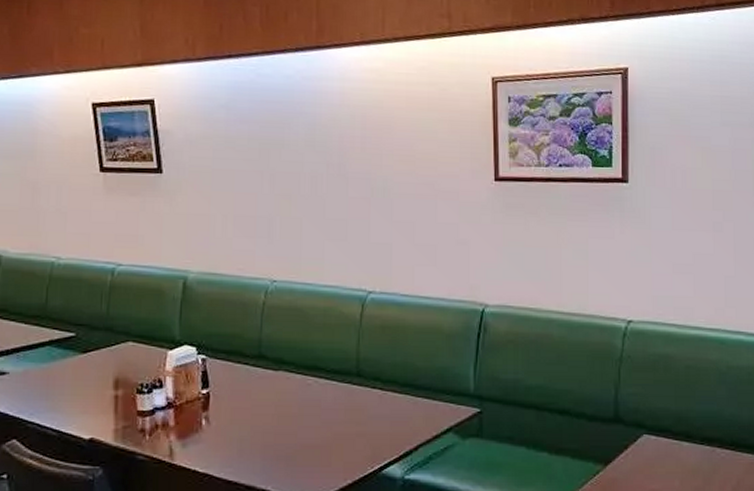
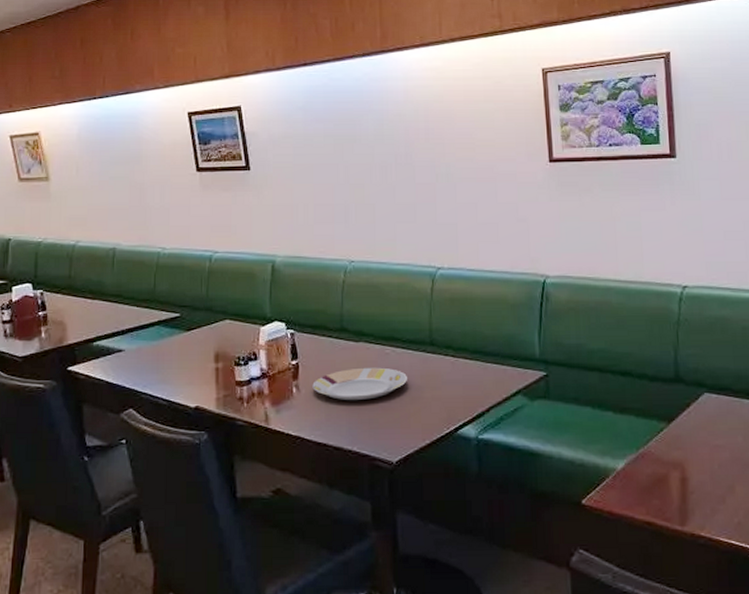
plate: none [224,399,330,436] -> present [312,367,407,401]

